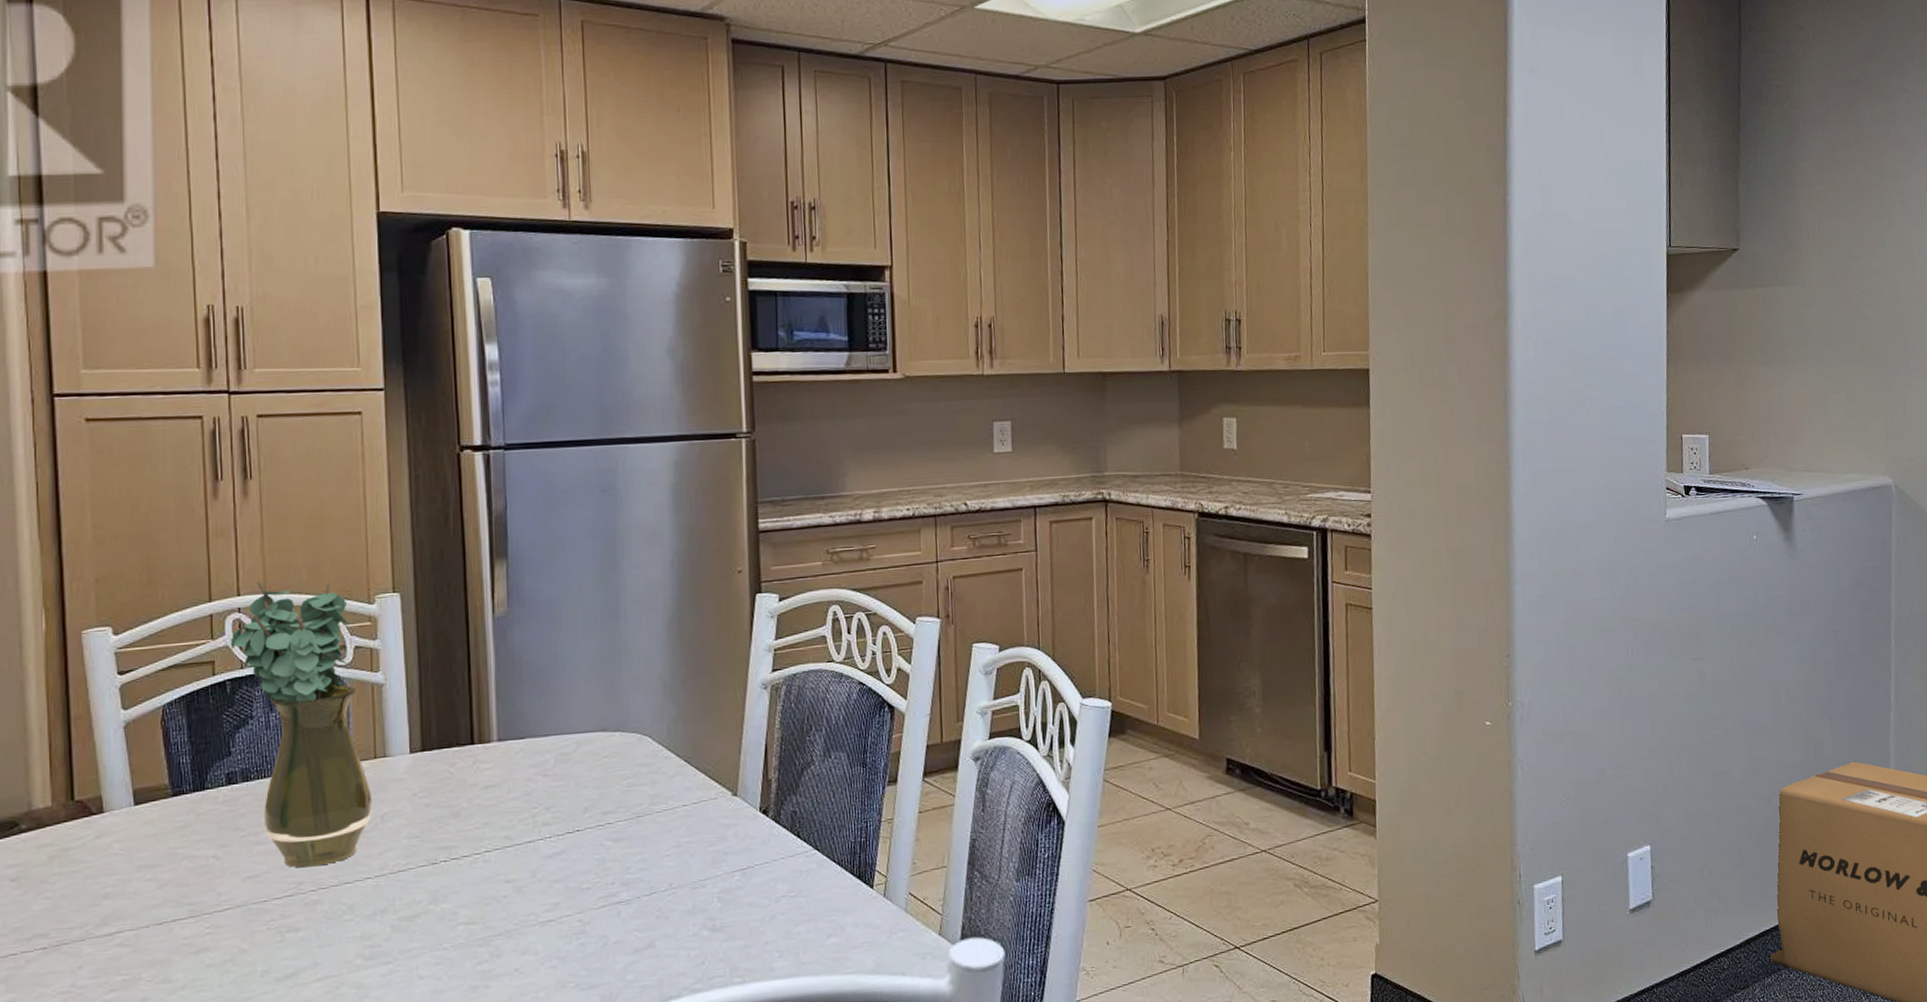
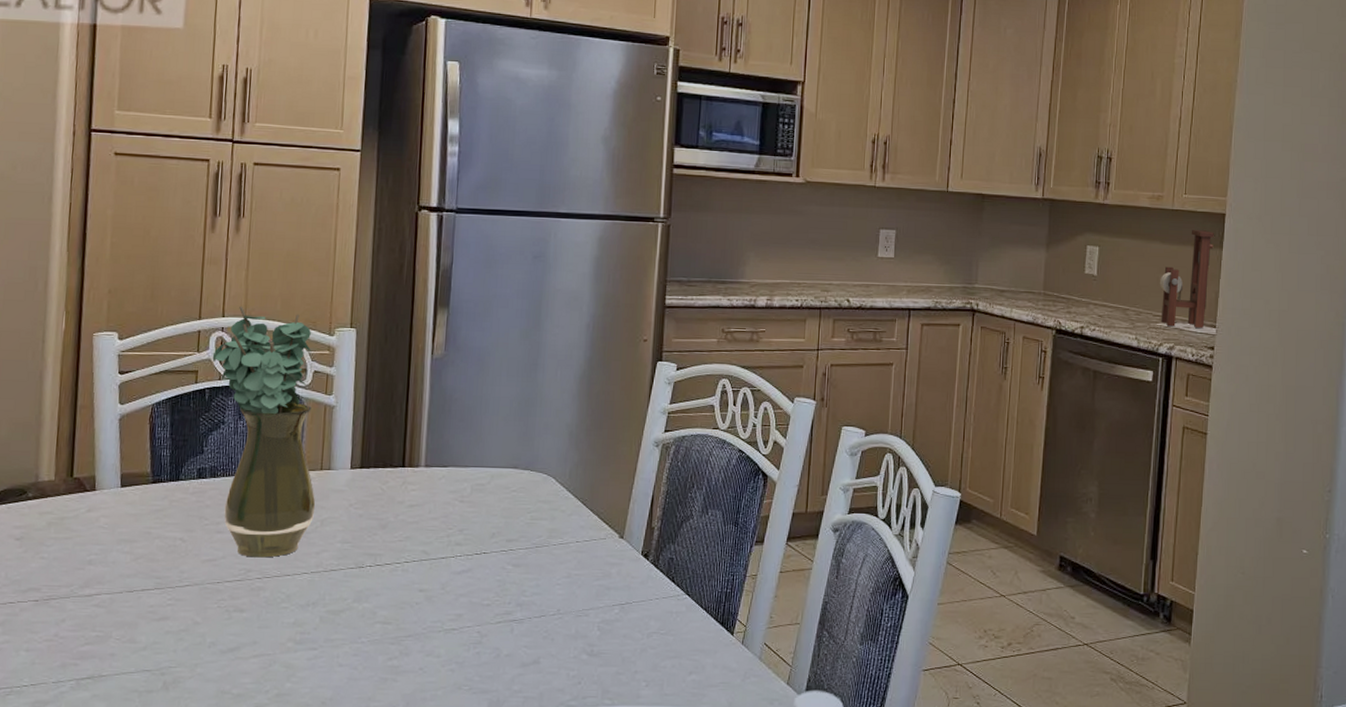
paper towel holder: none [1305,389,1360,497] -> present [1159,230,1214,329]

